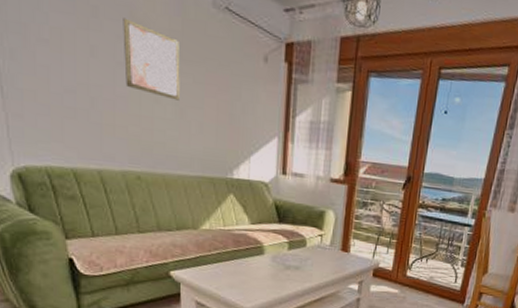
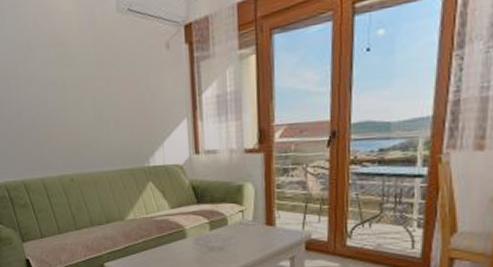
wall art: present [123,17,180,101] -> none [49,44,98,104]

